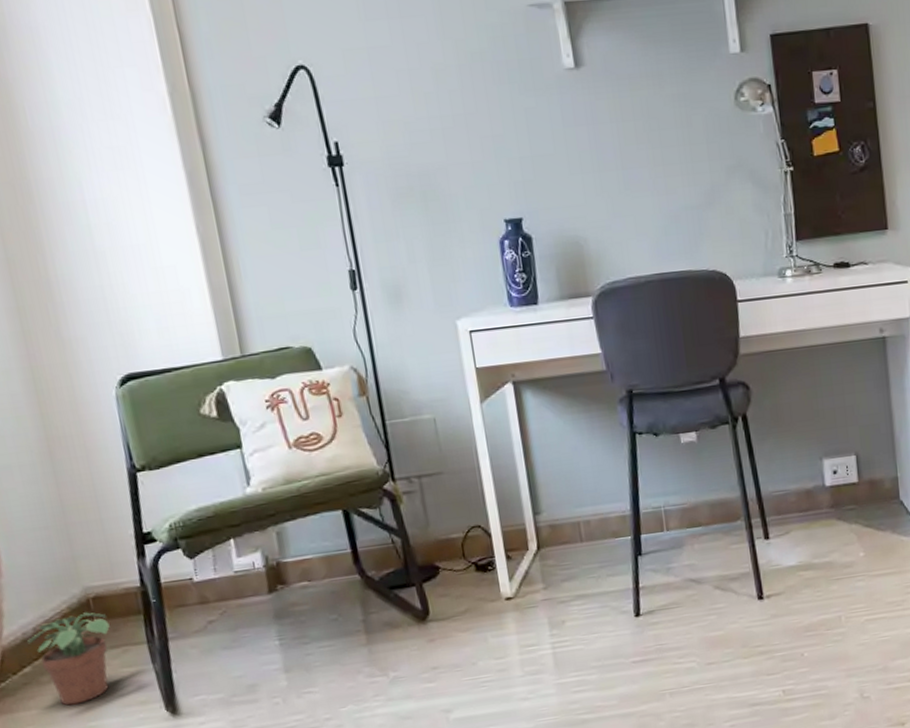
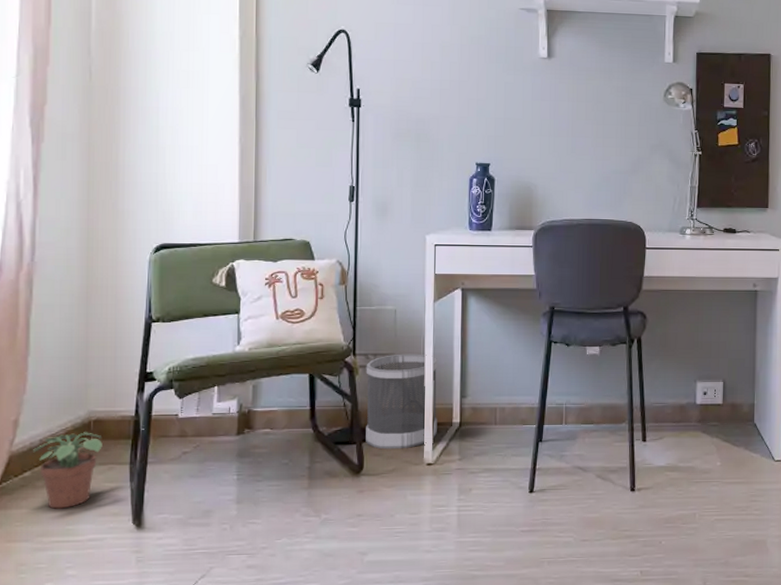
wastebasket: none [410,468,512,588] -> present [366,354,438,450]

